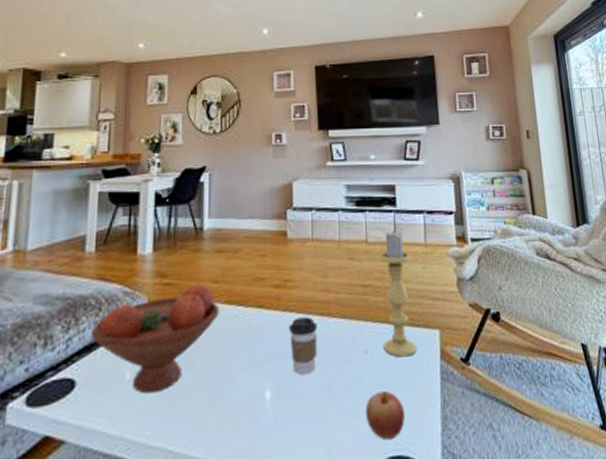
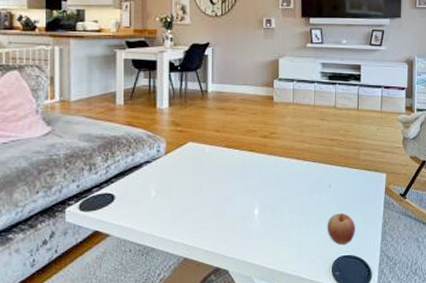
fruit bowl: present [90,284,220,394] -> none [123,132,221,207]
coffee cup: present [288,316,318,374] -> none [272,159,295,199]
candle holder: present [380,231,417,358] -> none [344,100,369,191]

